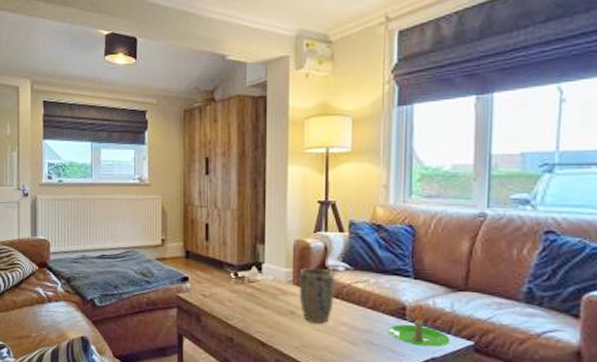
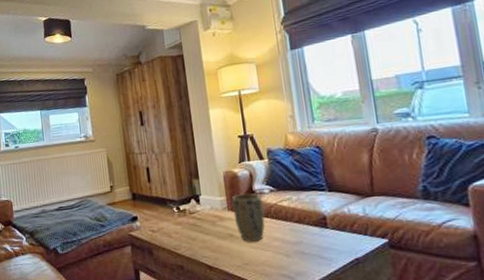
candle: present [388,305,452,348] -> none [314,213,370,250]

